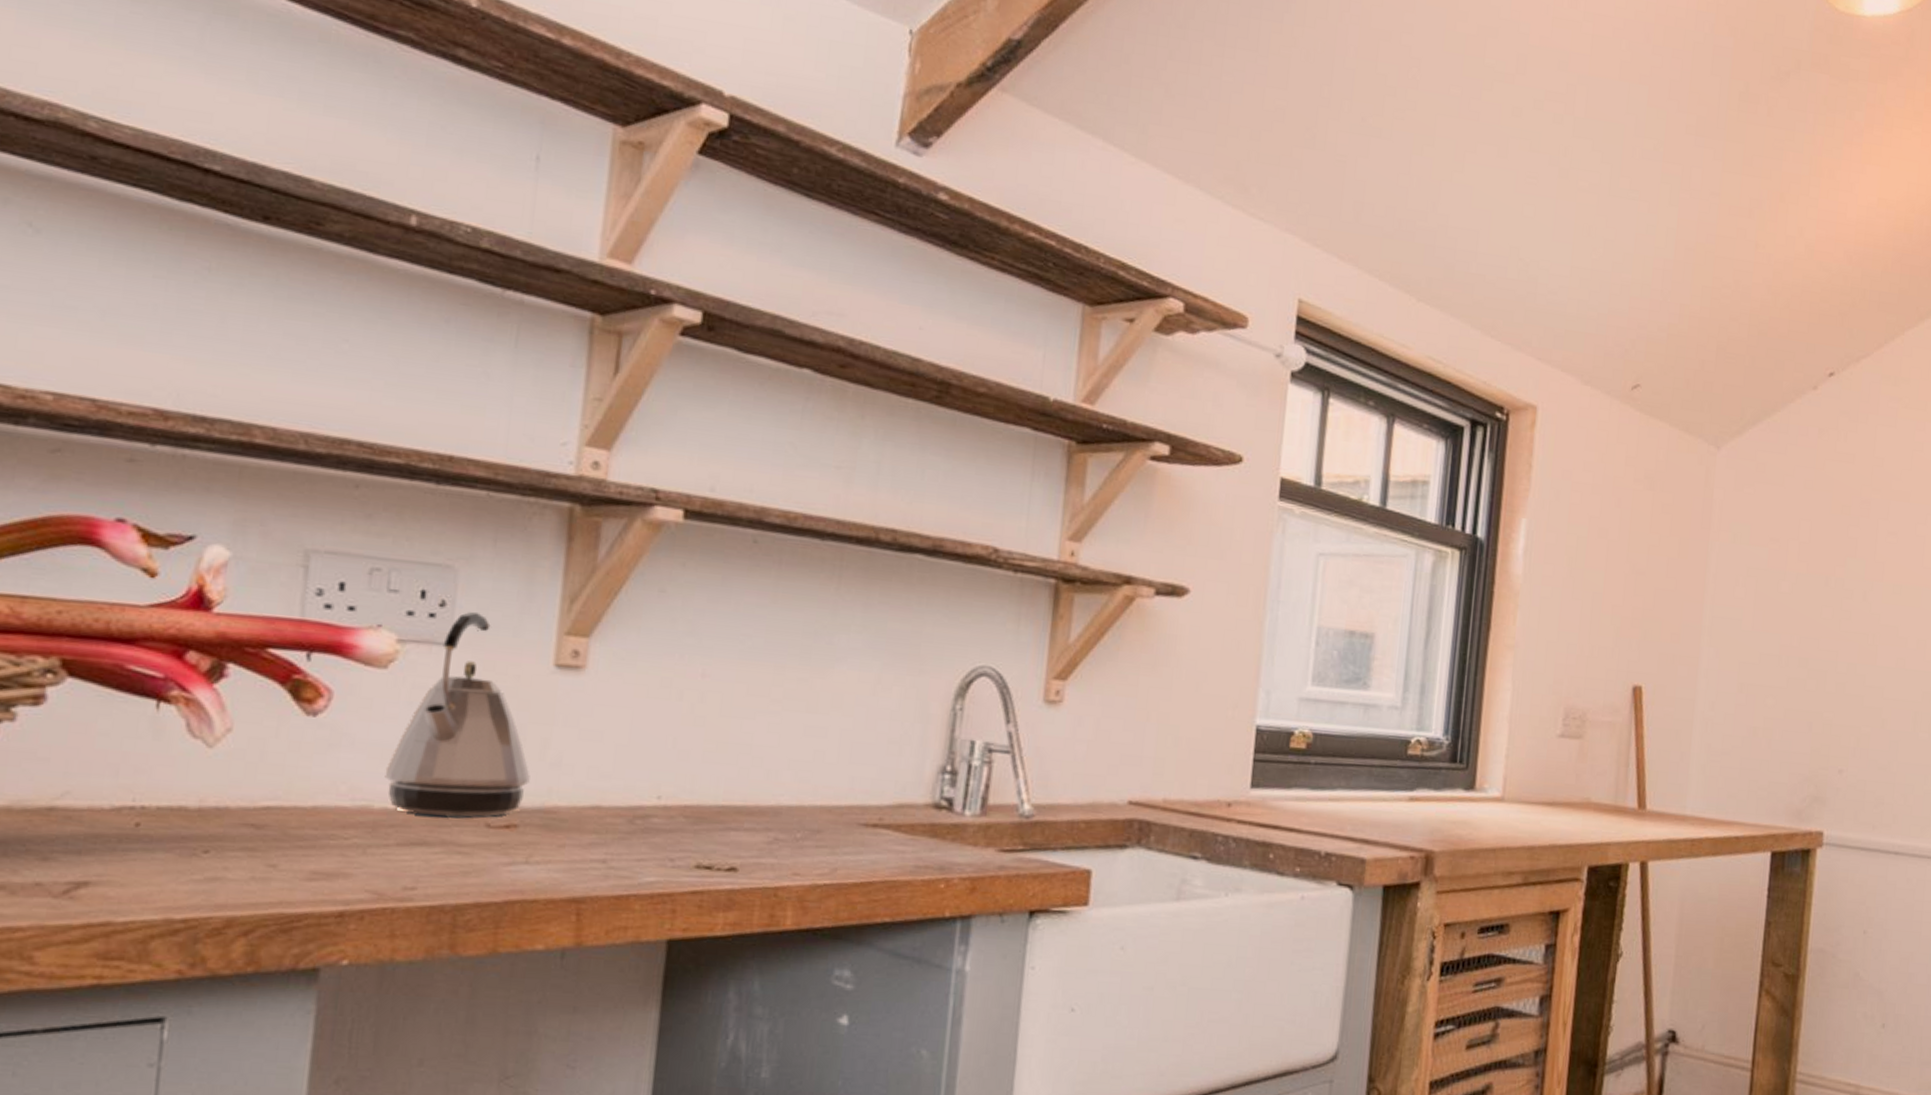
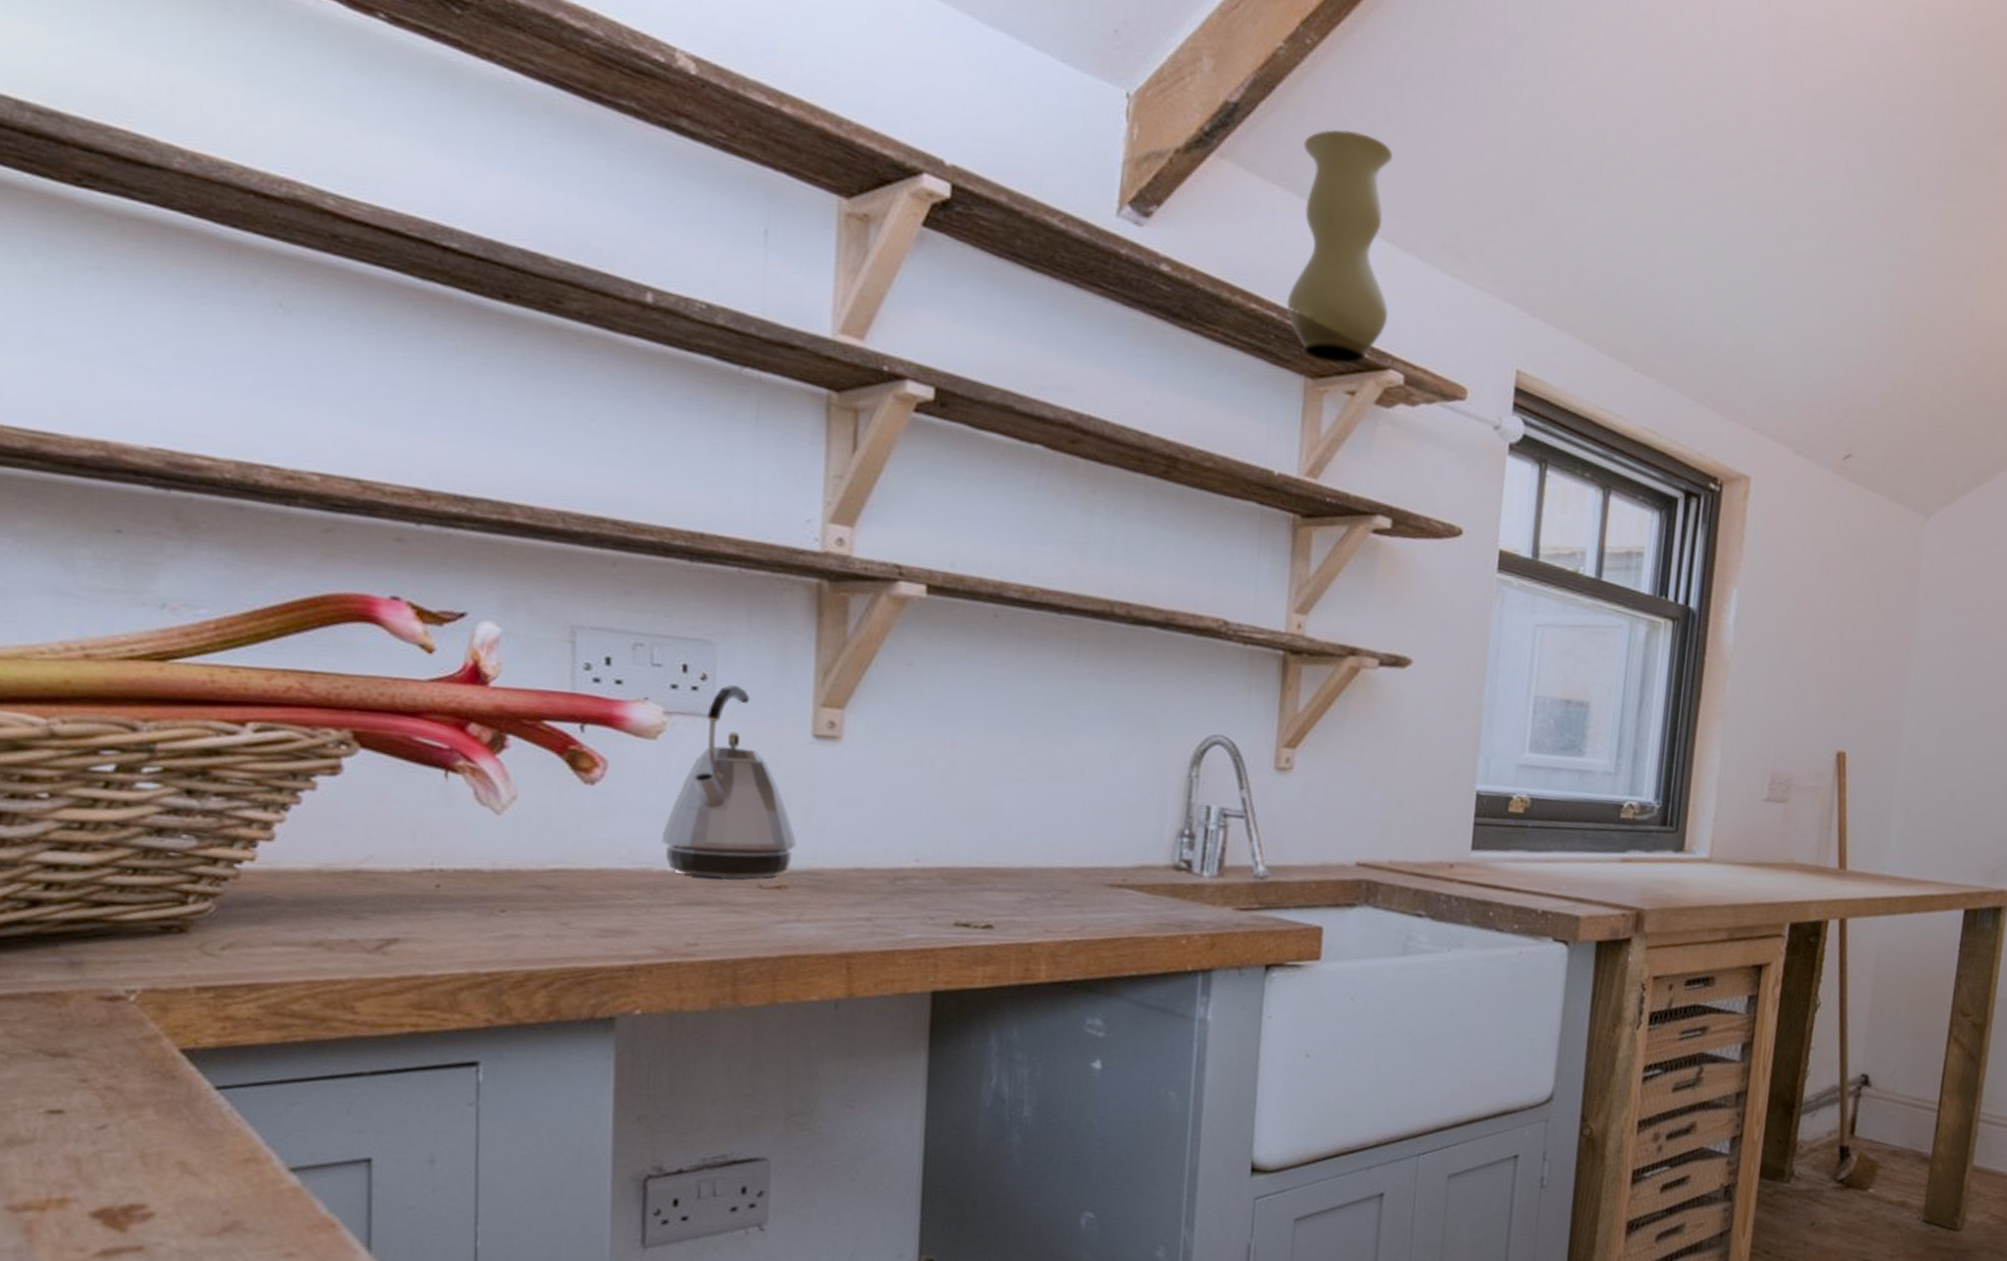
vase: none [1065,67,1175,292] -> present [1286,129,1392,364]

